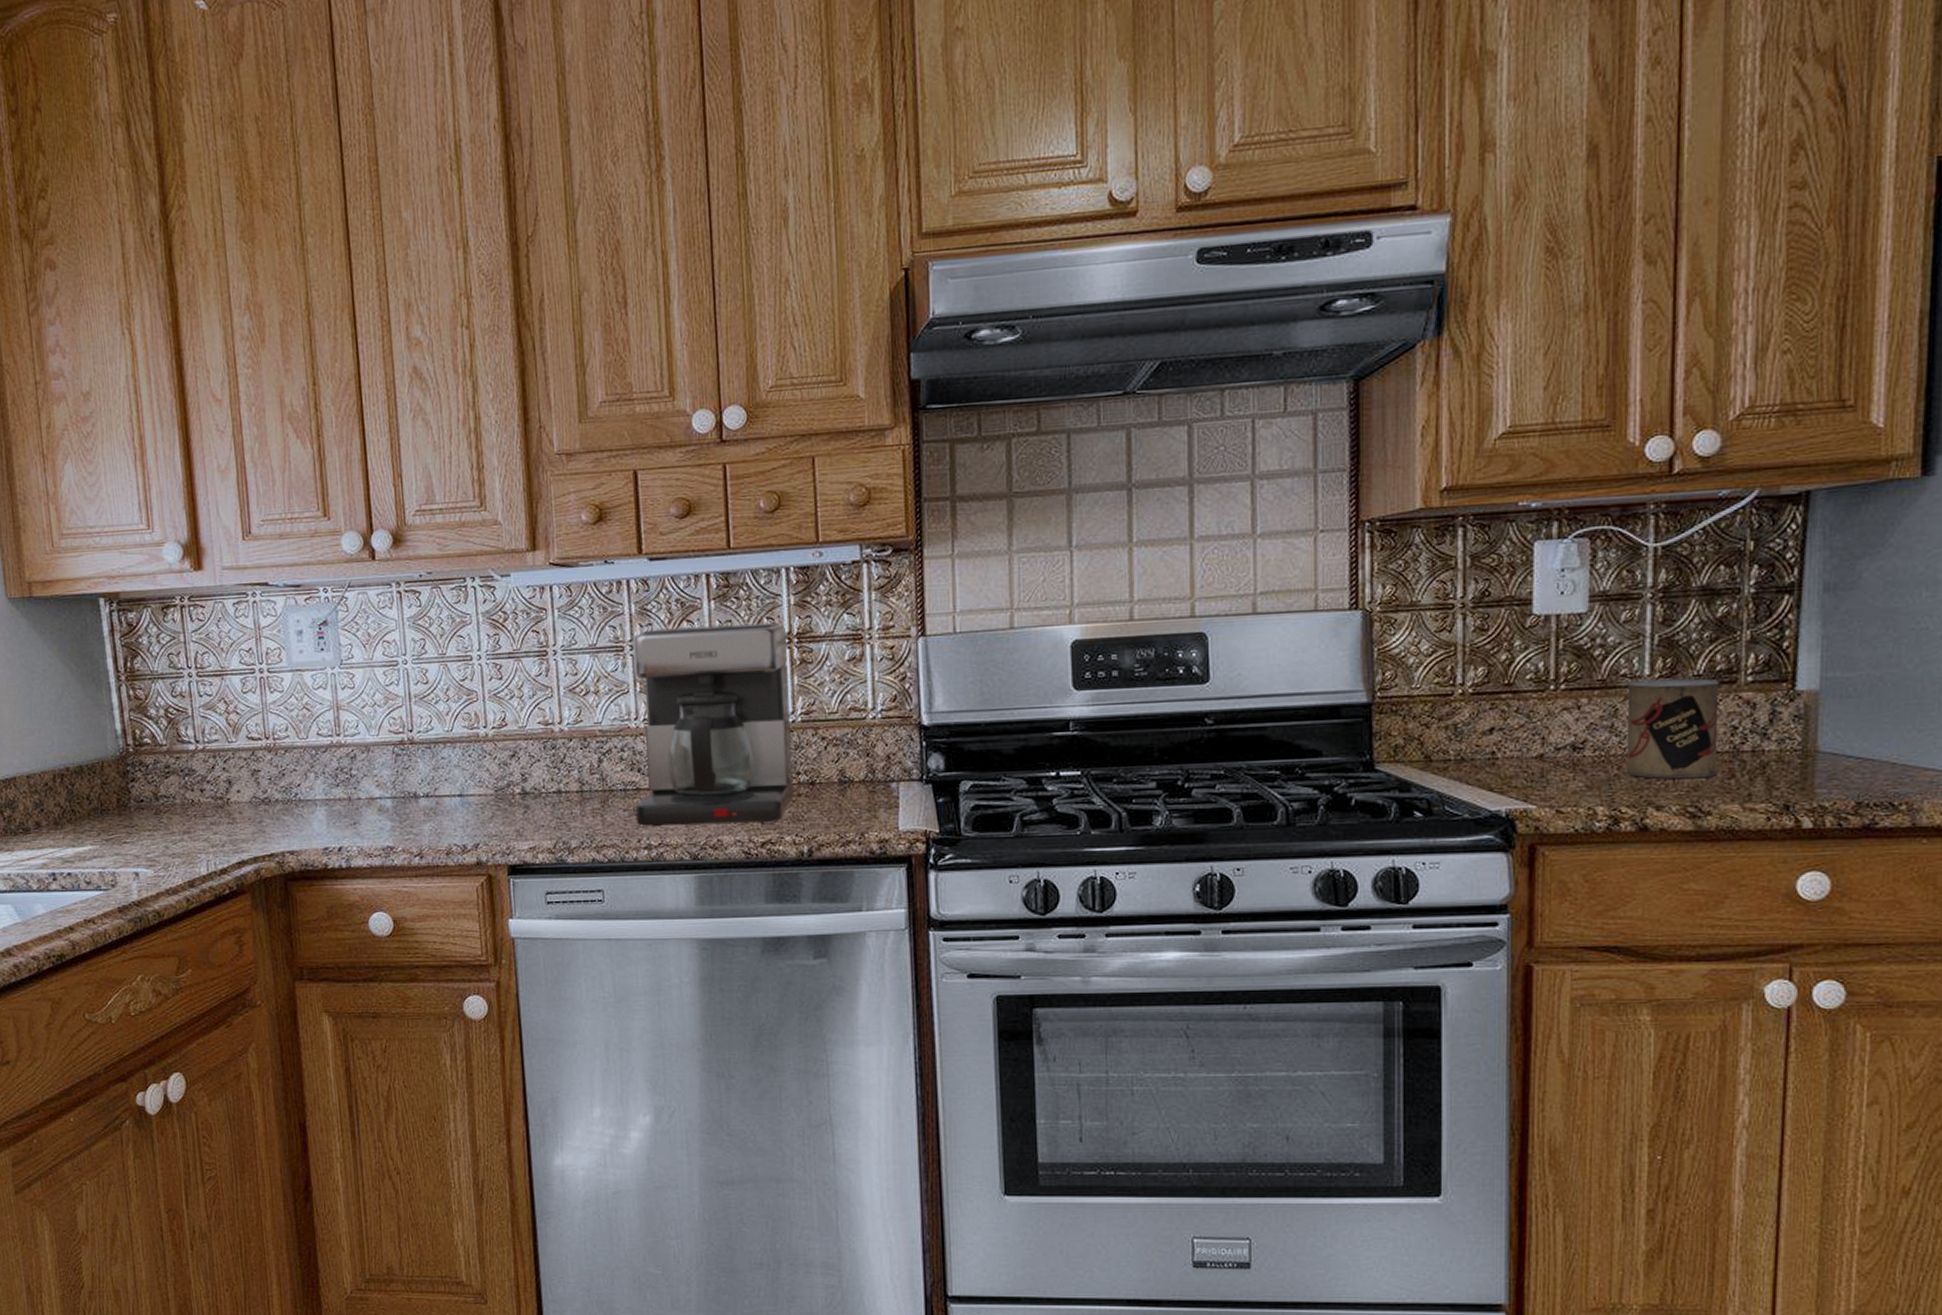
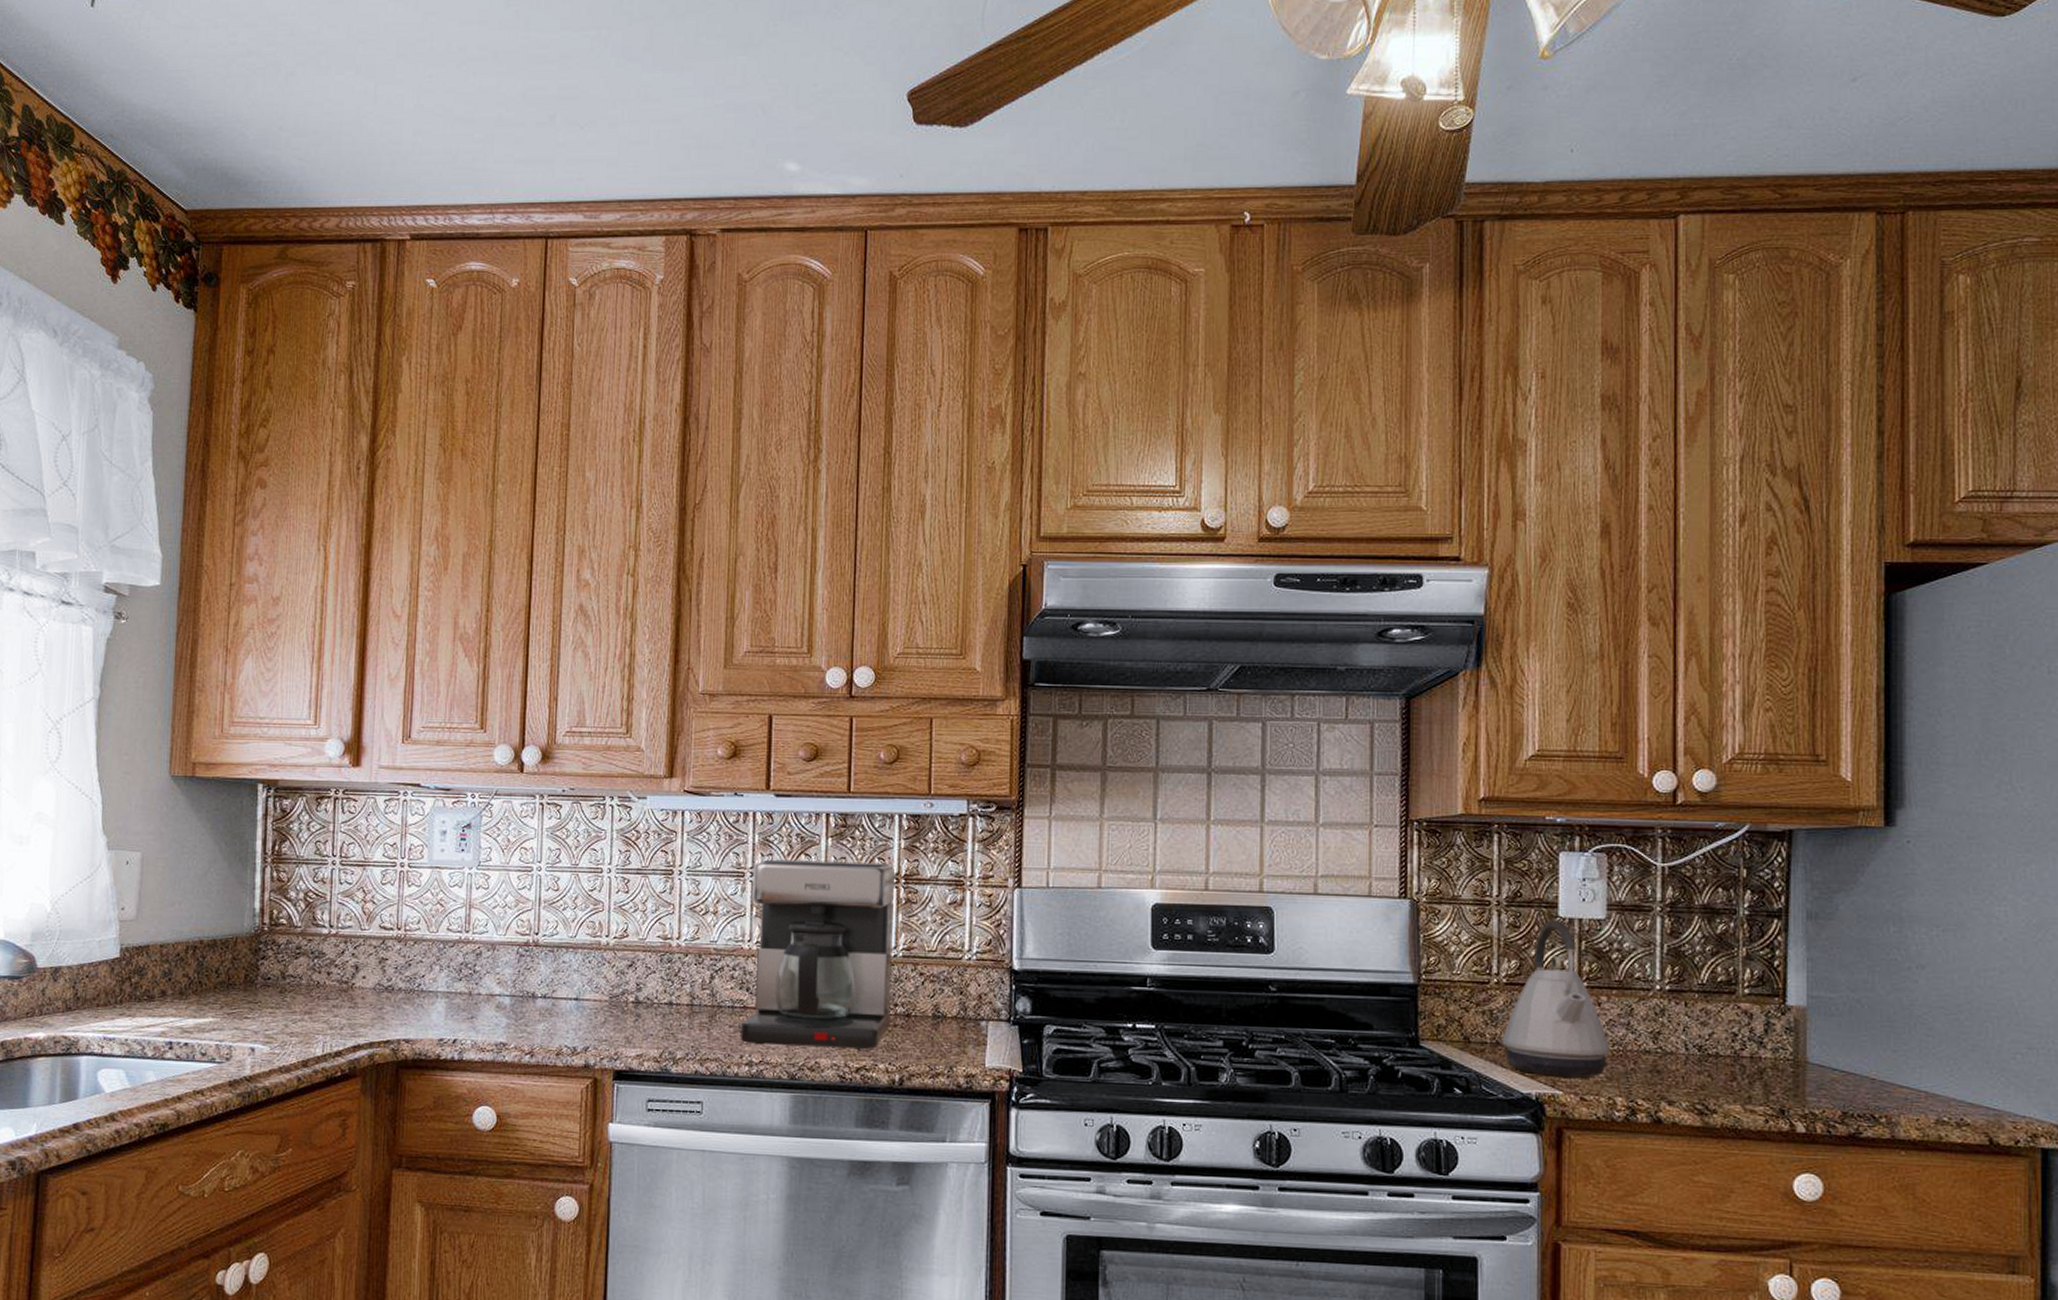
kettle: none [1467,617,1592,792] -> present [1502,919,1611,1079]
tin can: present [1625,678,1720,780] -> none [1641,985,1721,1079]

